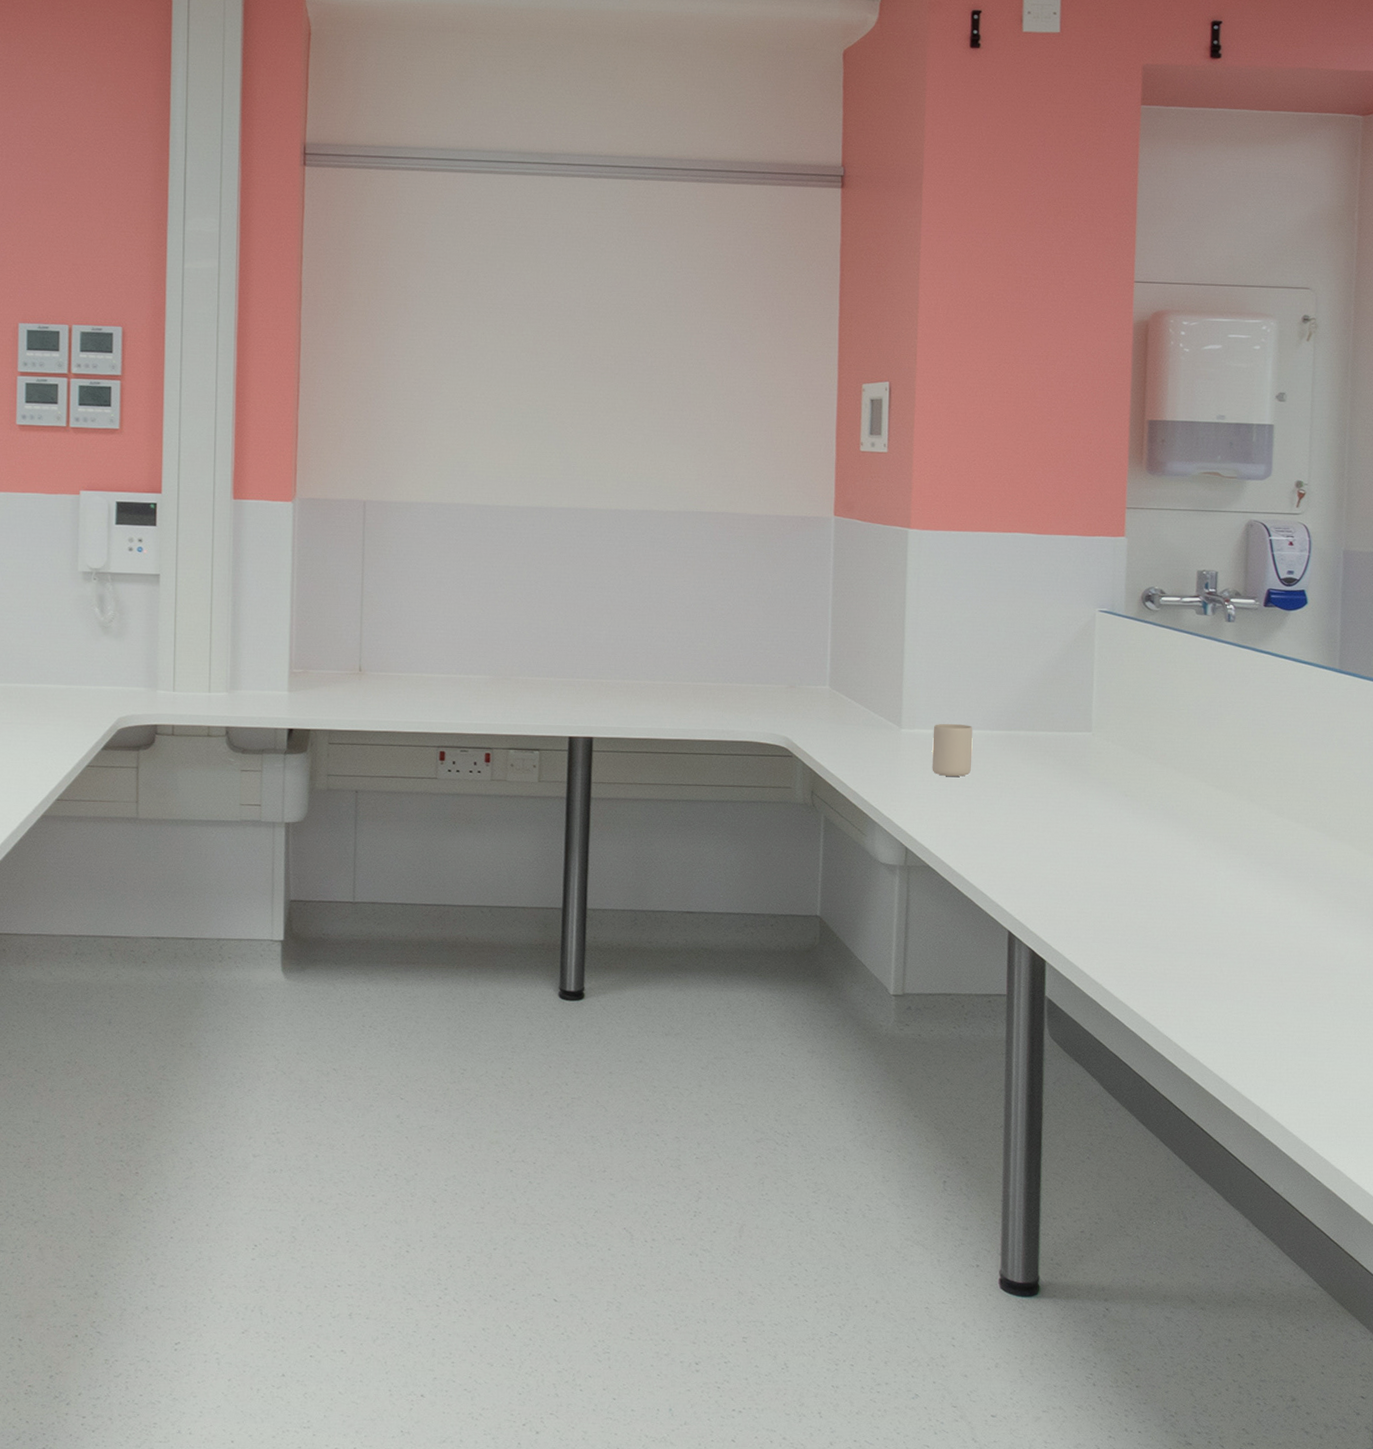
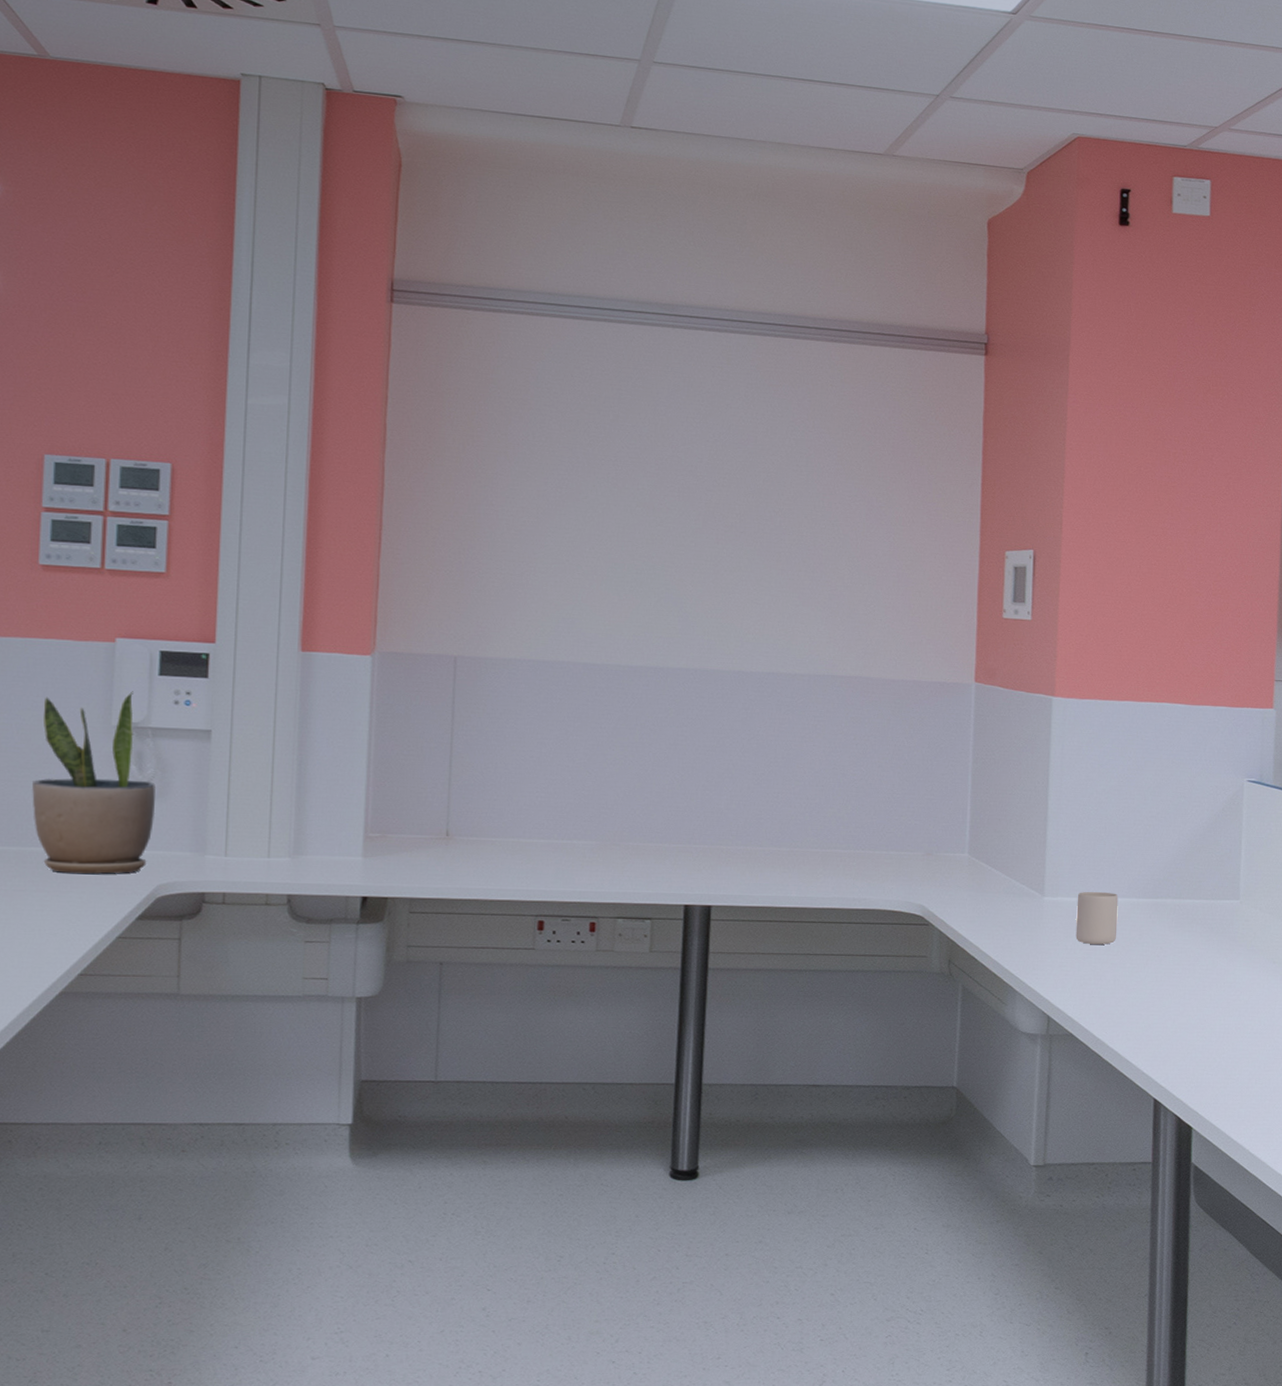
potted plant: none [15,539,115,708] -> present [32,691,156,874]

